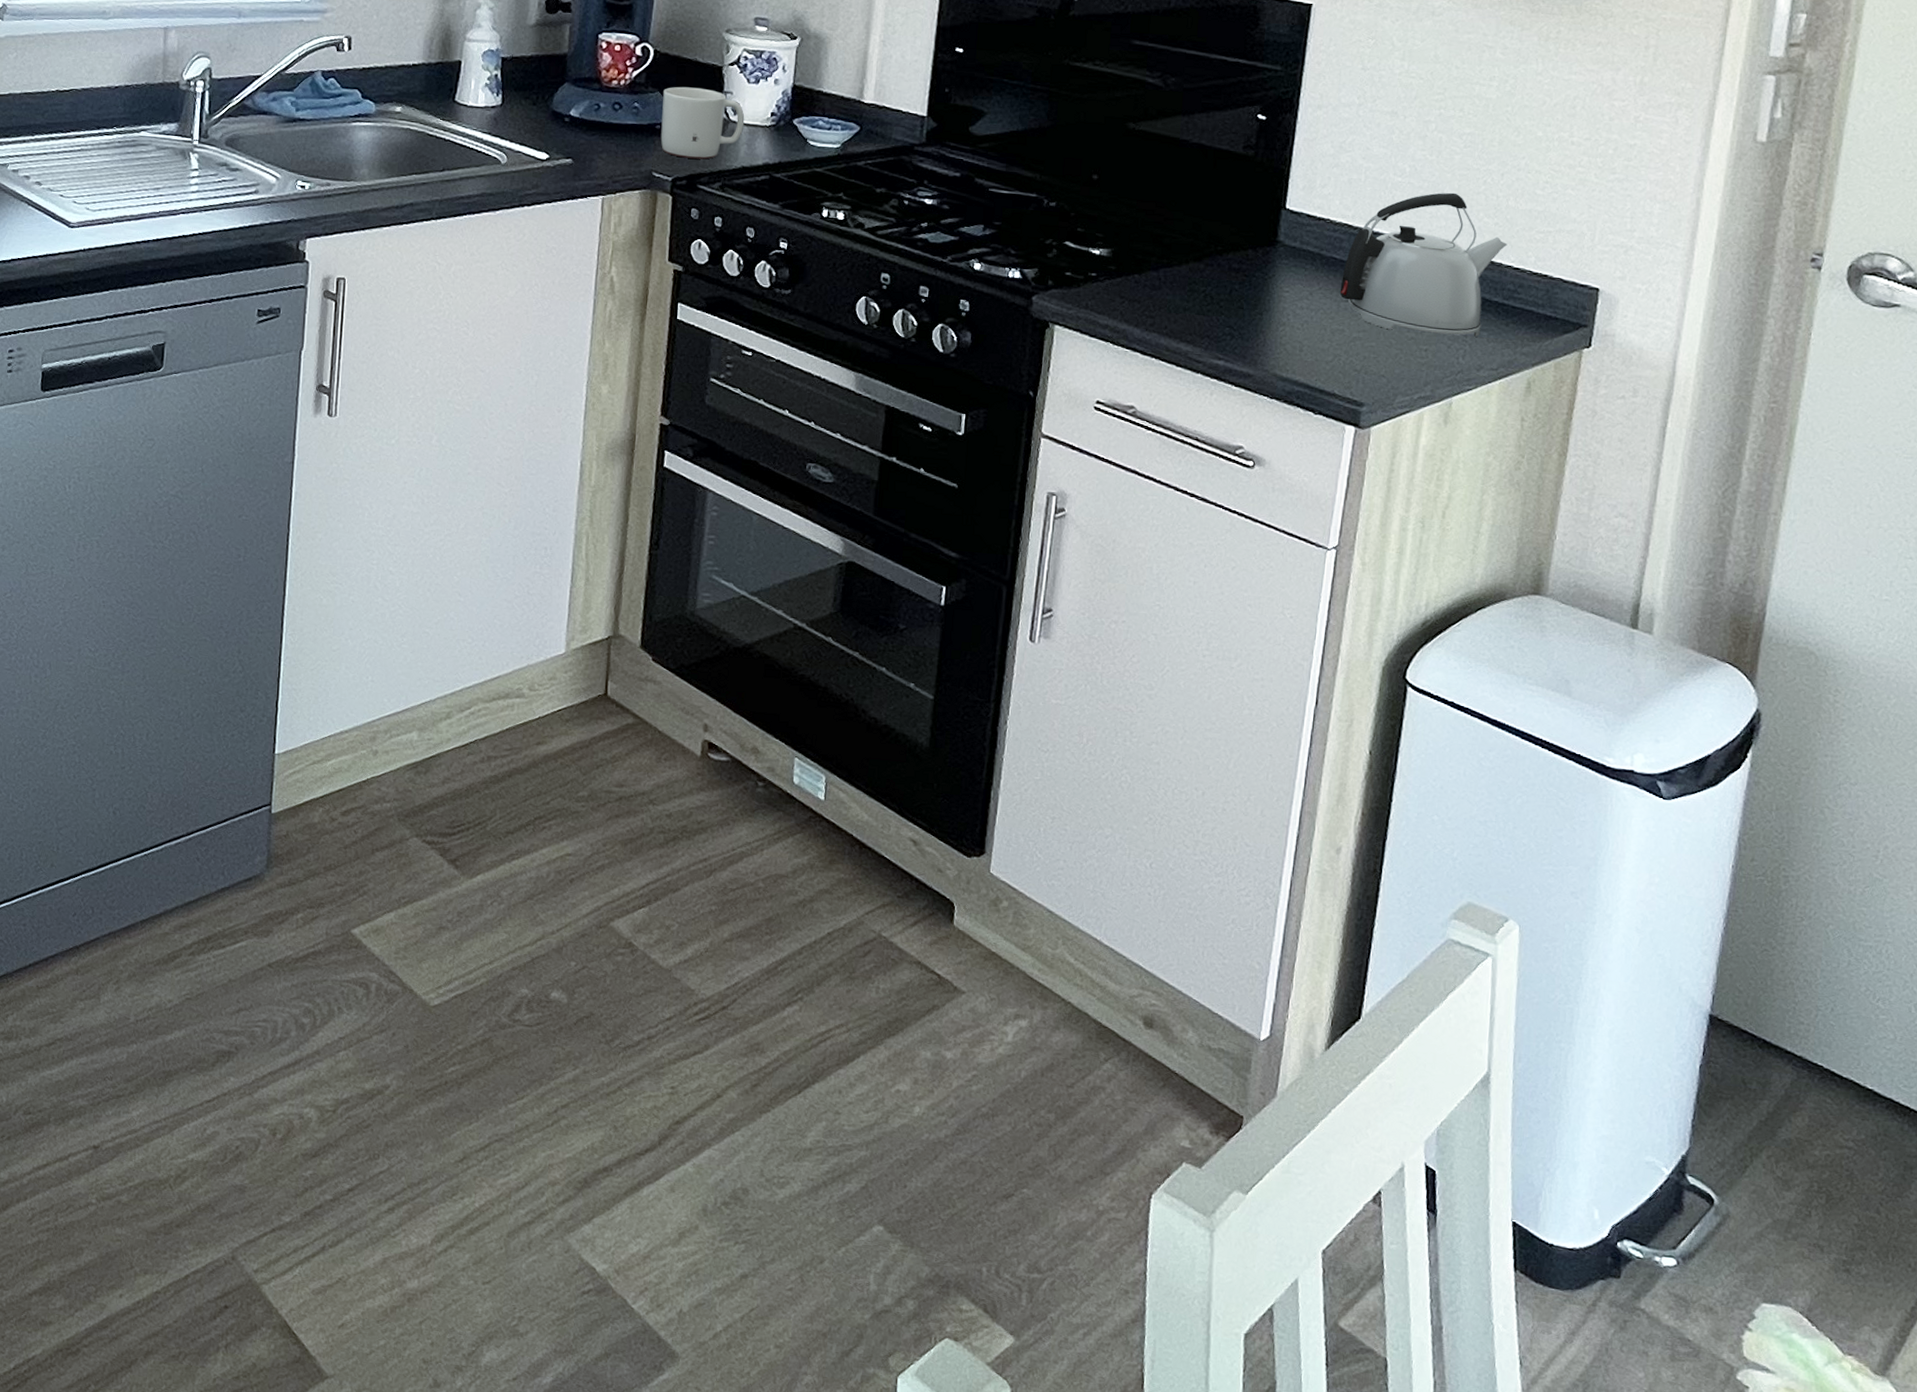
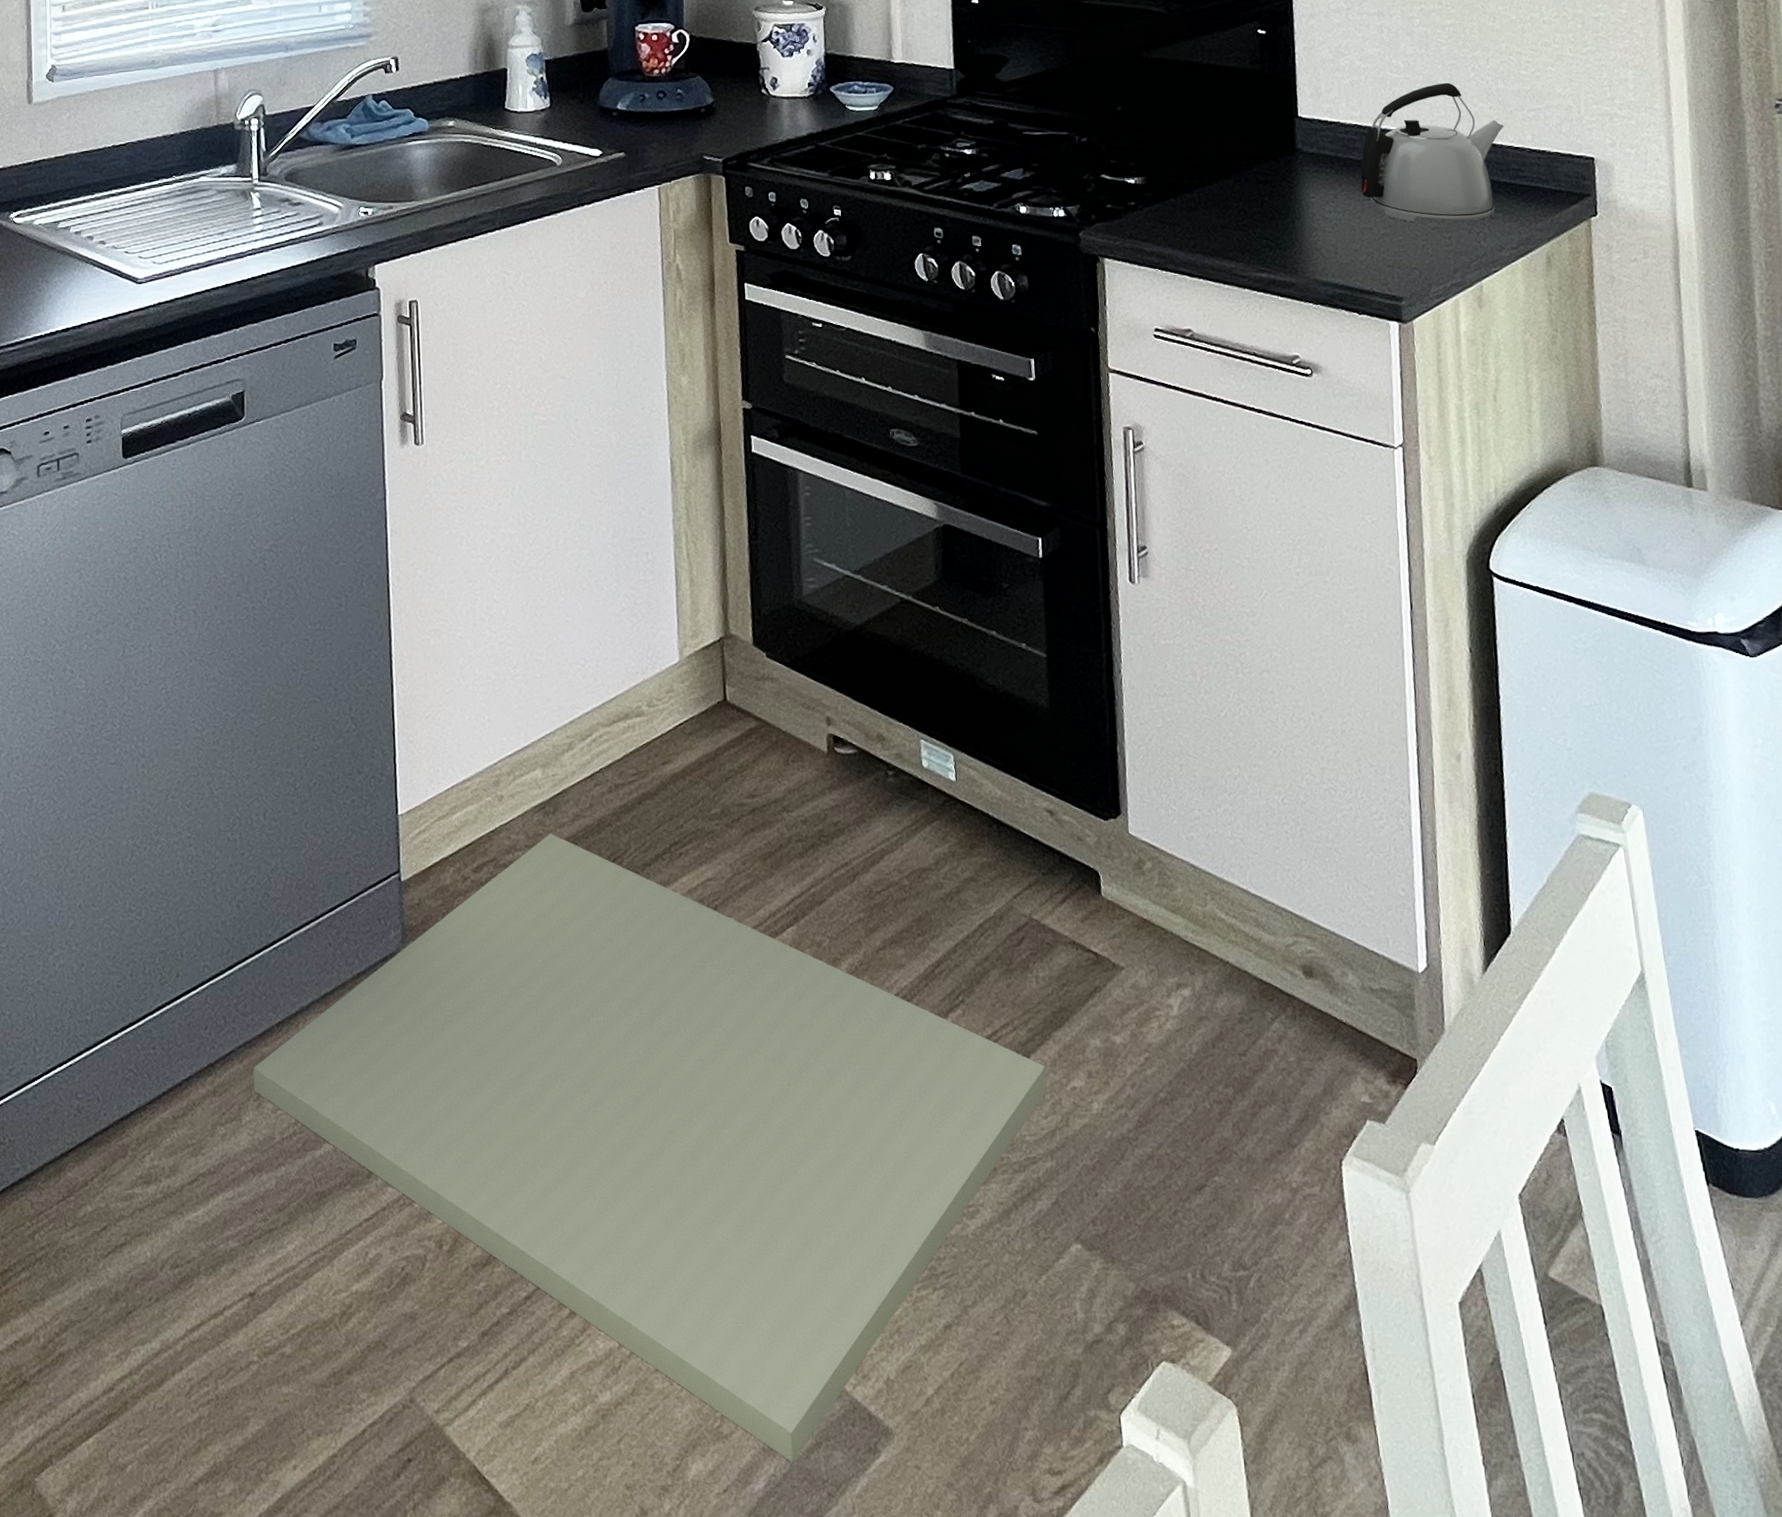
door mat: none [114,791,874,1367] -> present [253,834,1047,1464]
mug: present [660,86,745,160] -> none [704,67,785,138]

